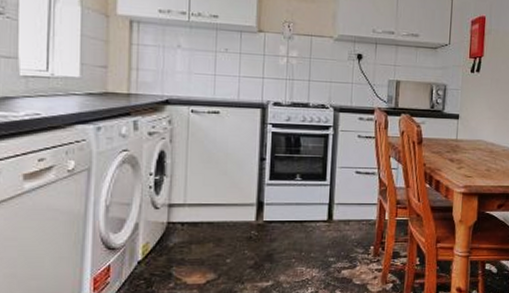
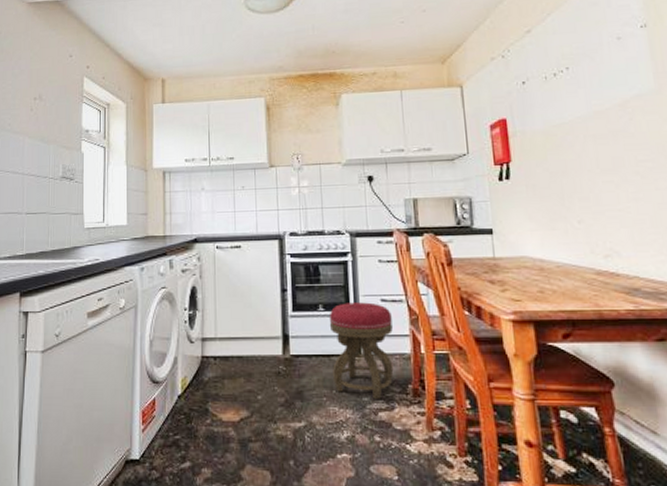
stool: none [303,173,364,259] -> present [329,302,394,399]

